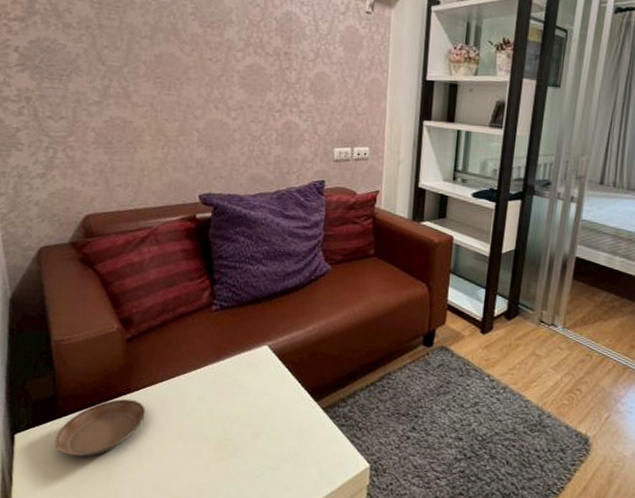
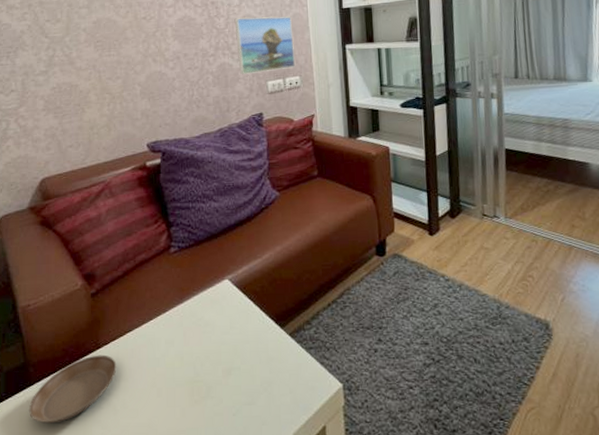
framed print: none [306,74,369,138] -> present [234,16,296,75]

